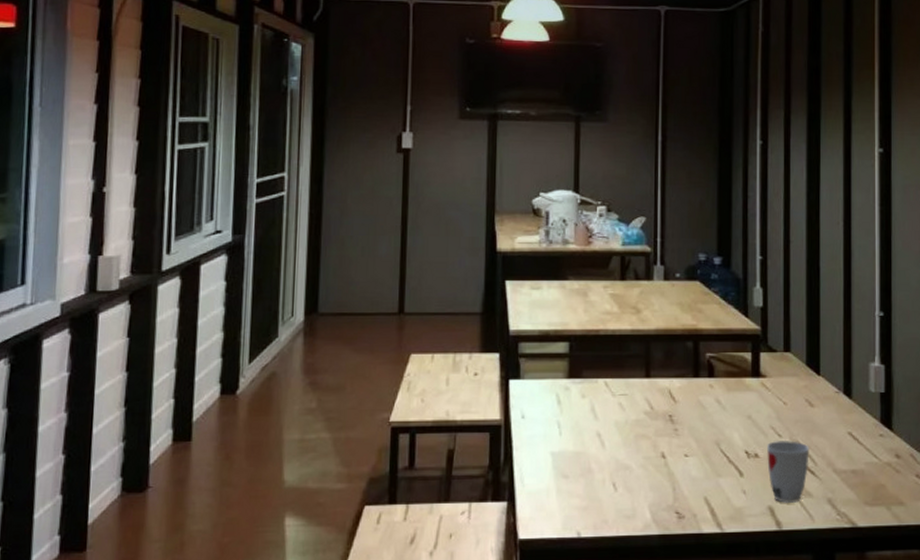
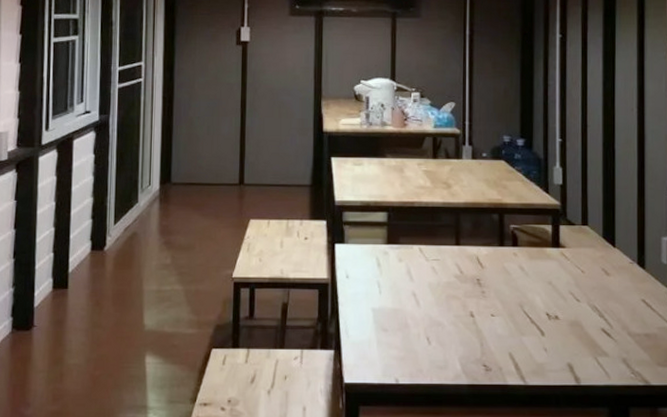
cup: present [767,439,809,503] -> none [566,304,606,361]

